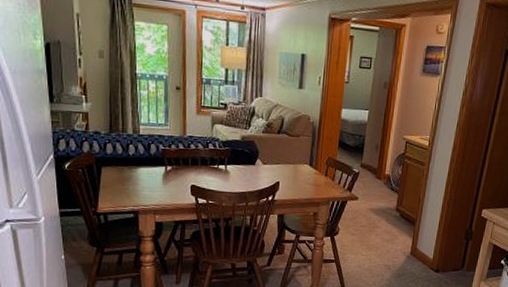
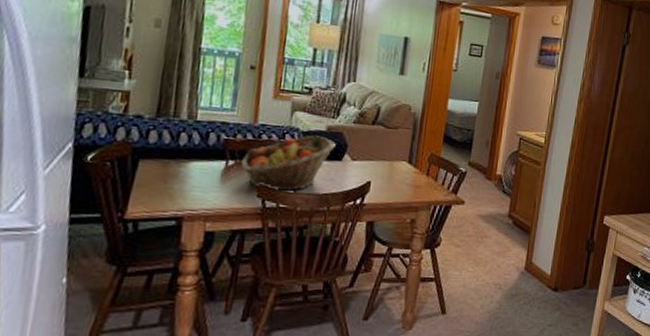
fruit basket: none [176,144,249,191] -> present [241,135,336,192]

